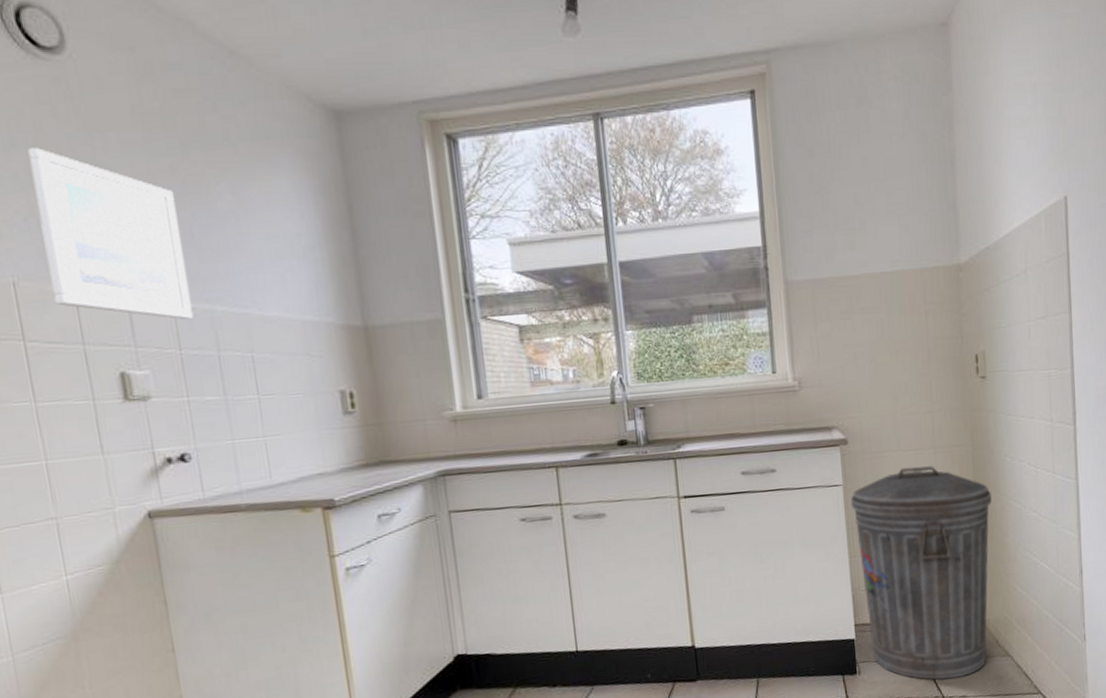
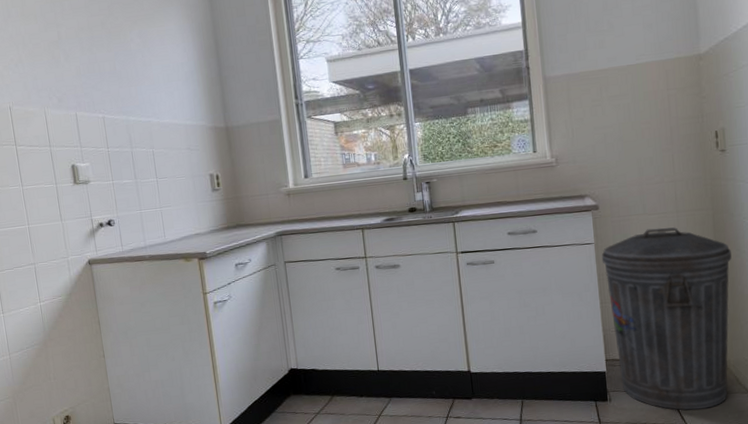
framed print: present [28,148,194,320] -> none [18,16,116,128]

